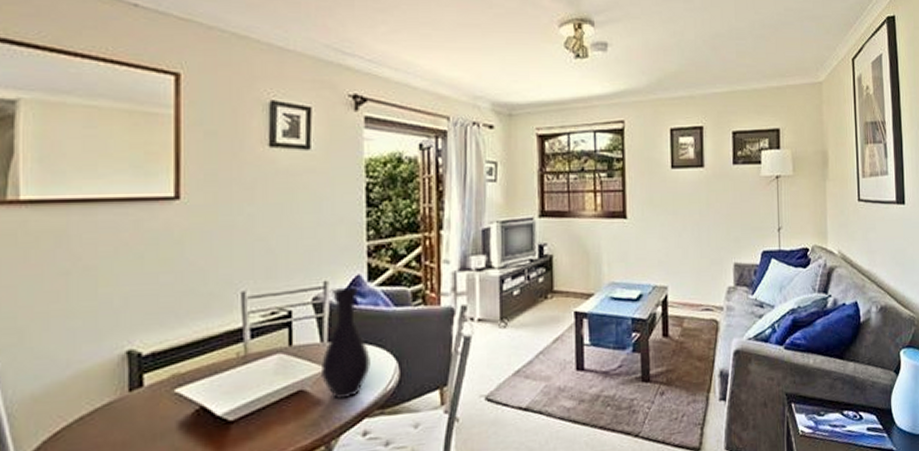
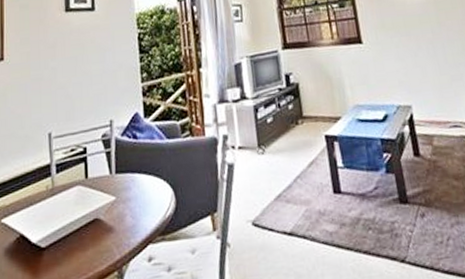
vase: present [320,286,370,400] -> none [111,123,151,227]

